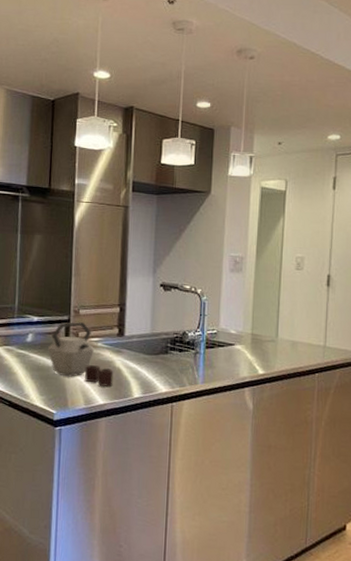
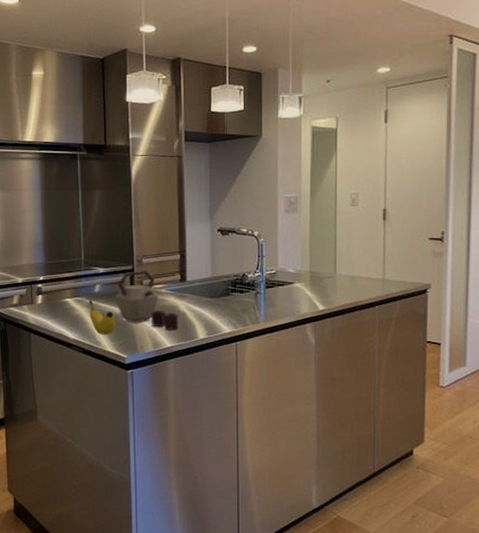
fruit: none [19,349,47,388] -> present [88,300,116,335]

